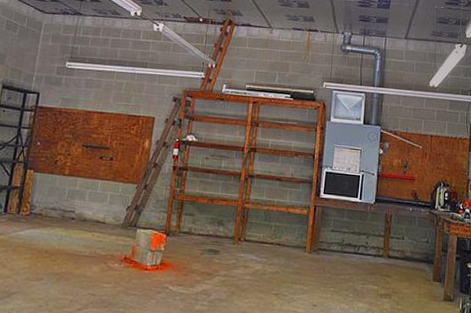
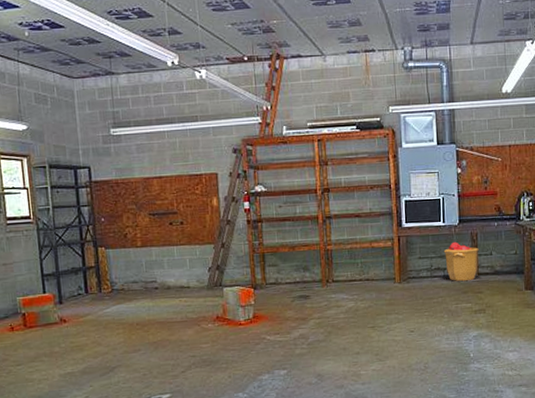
trash can: none [357,218,392,262] -> present [443,240,479,282]

